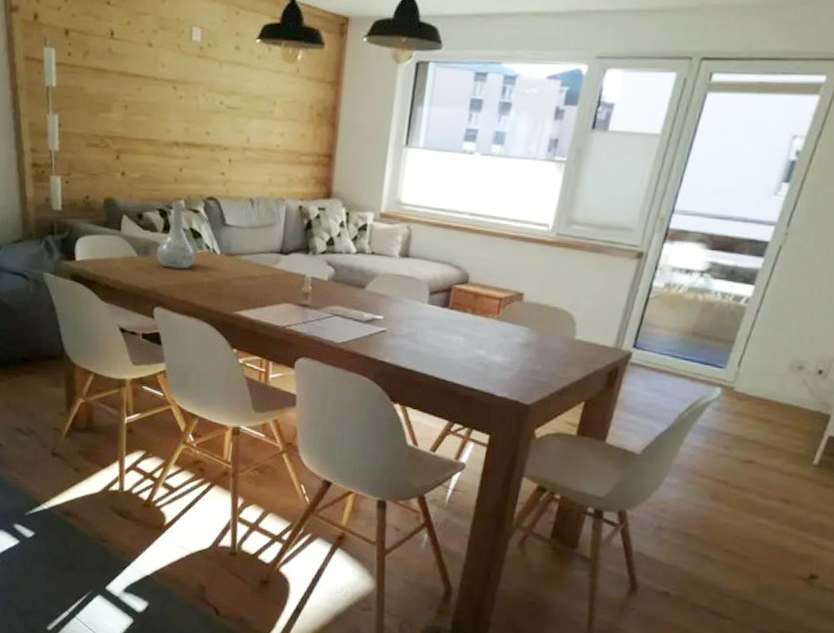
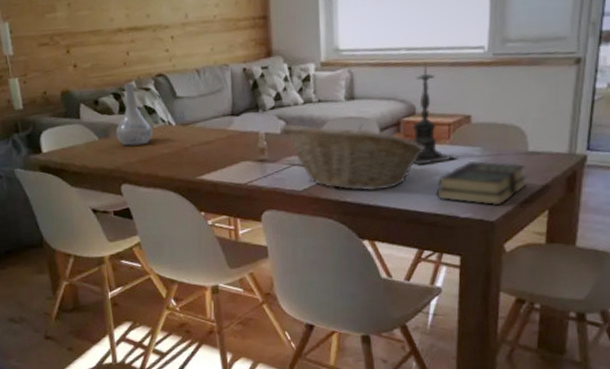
fruit basket: none [329,273,473,355] -> present [281,124,426,191]
candle holder: none [458,230,502,337] -> present [411,61,457,165]
book: none [475,340,569,390] -> present [436,160,527,206]

